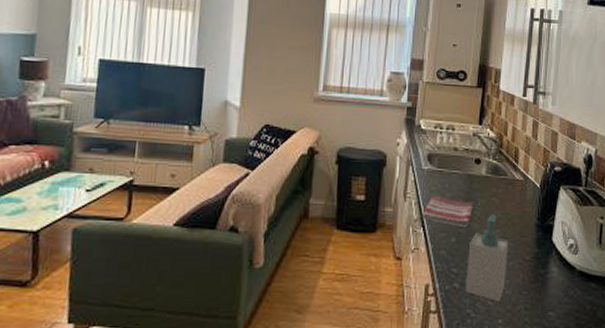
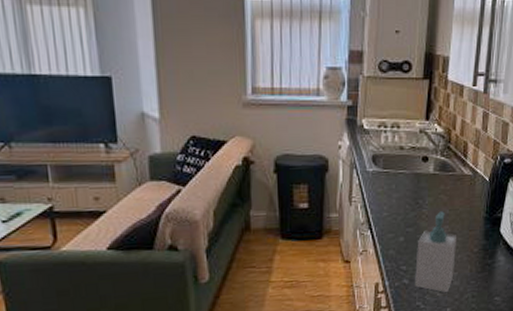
dish towel: present [422,196,473,228] -> none [369,197,421,227]

